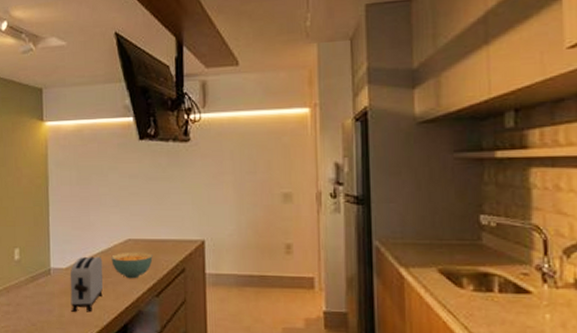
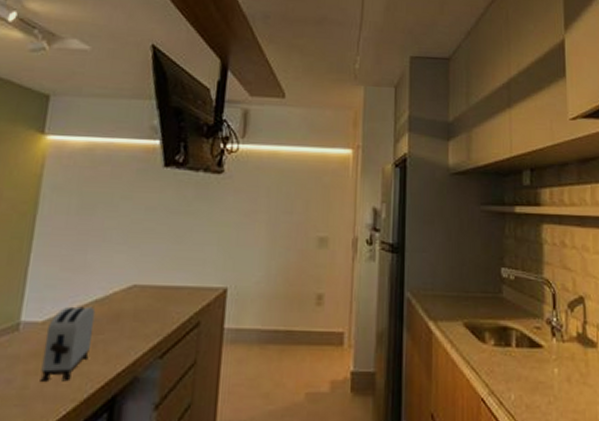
cereal bowl: present [111,252,153,279] -> none [107,301,162,336]

